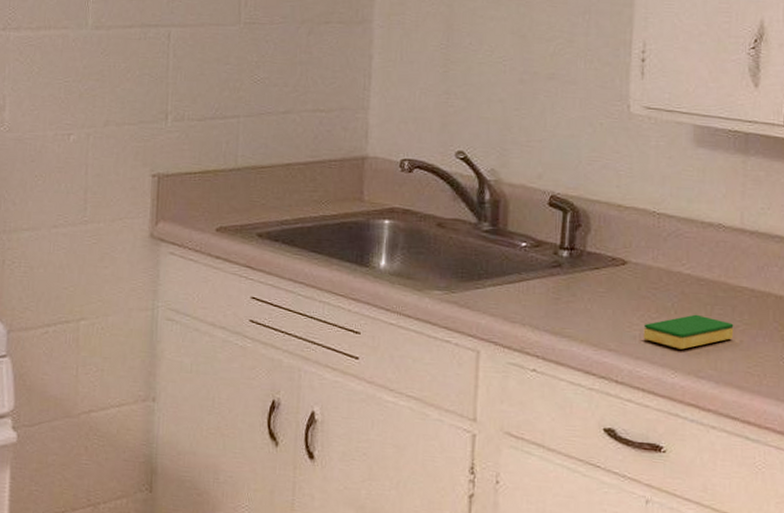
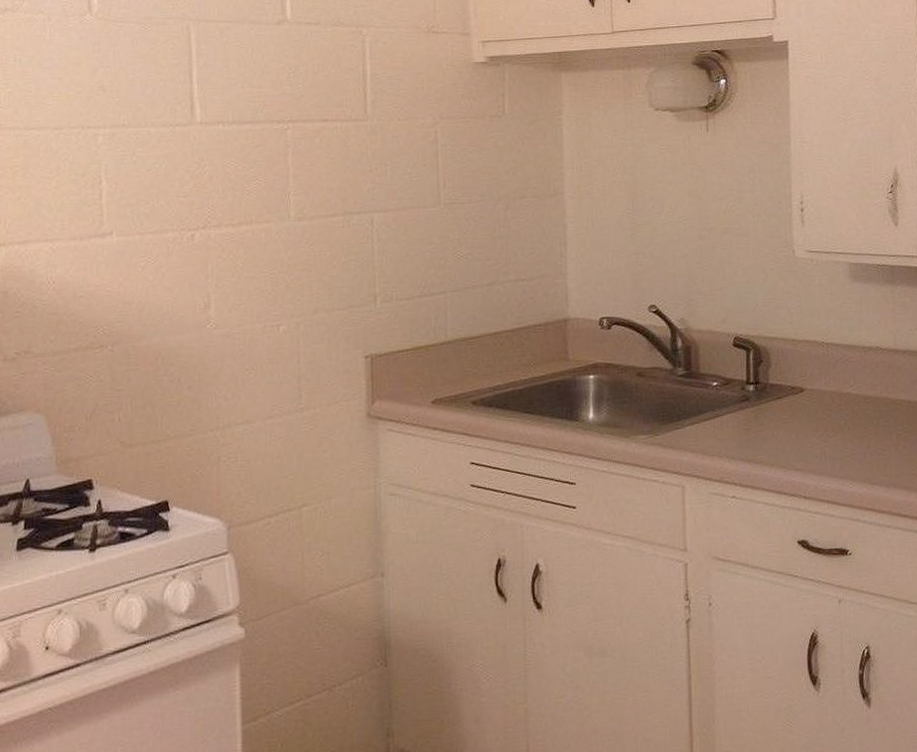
dish sponge: present [643,314,734,350] -> none [823,428,898,461]

